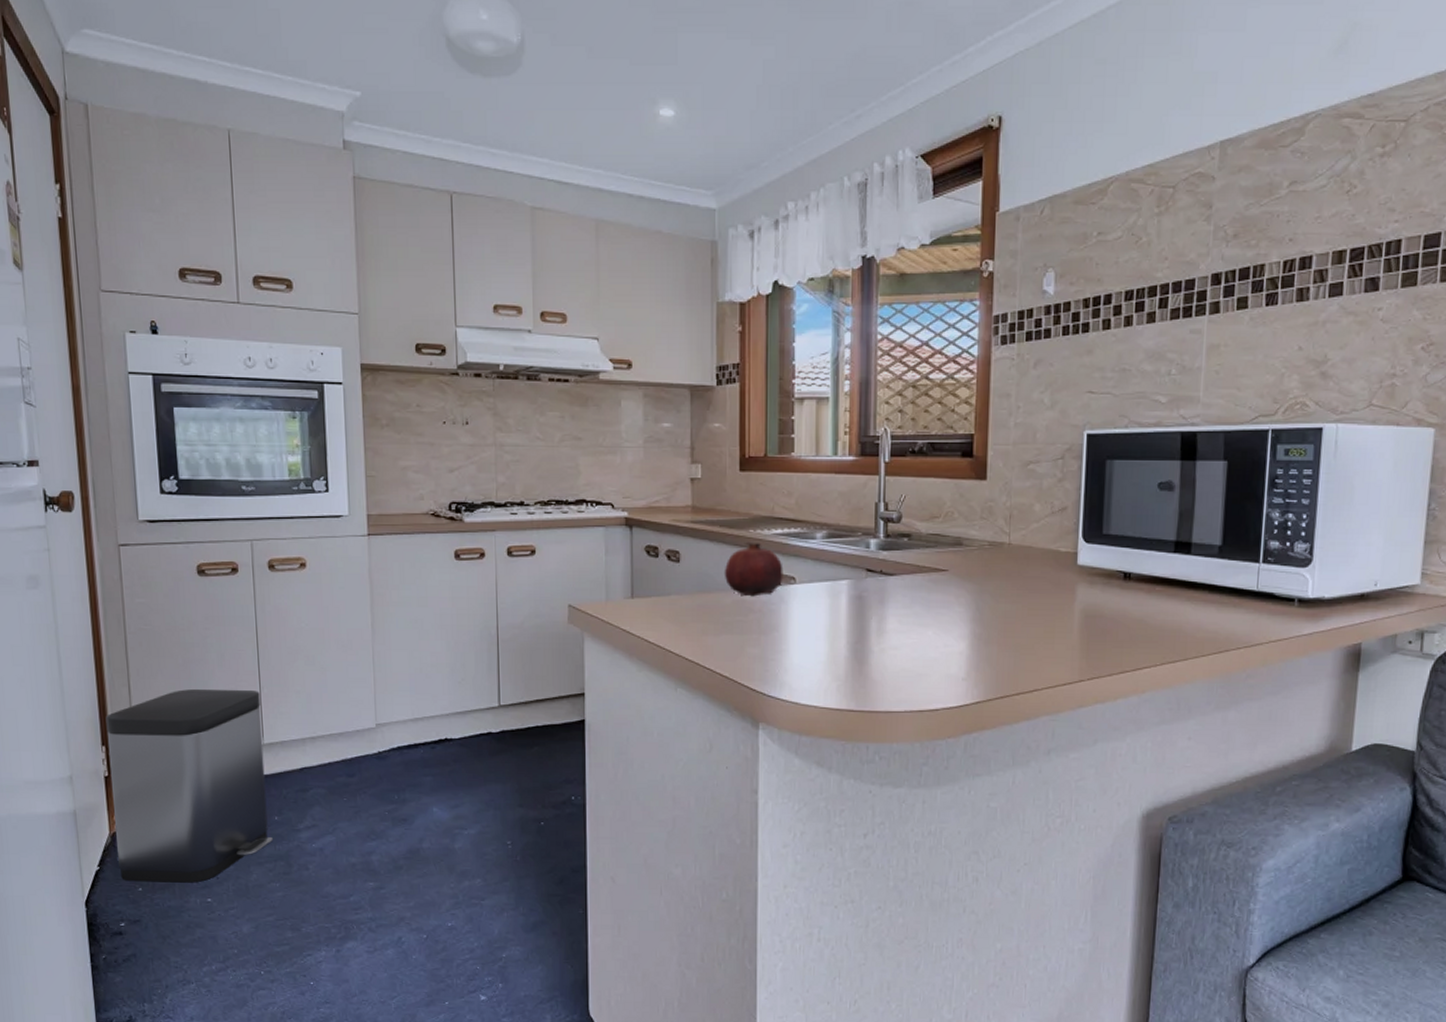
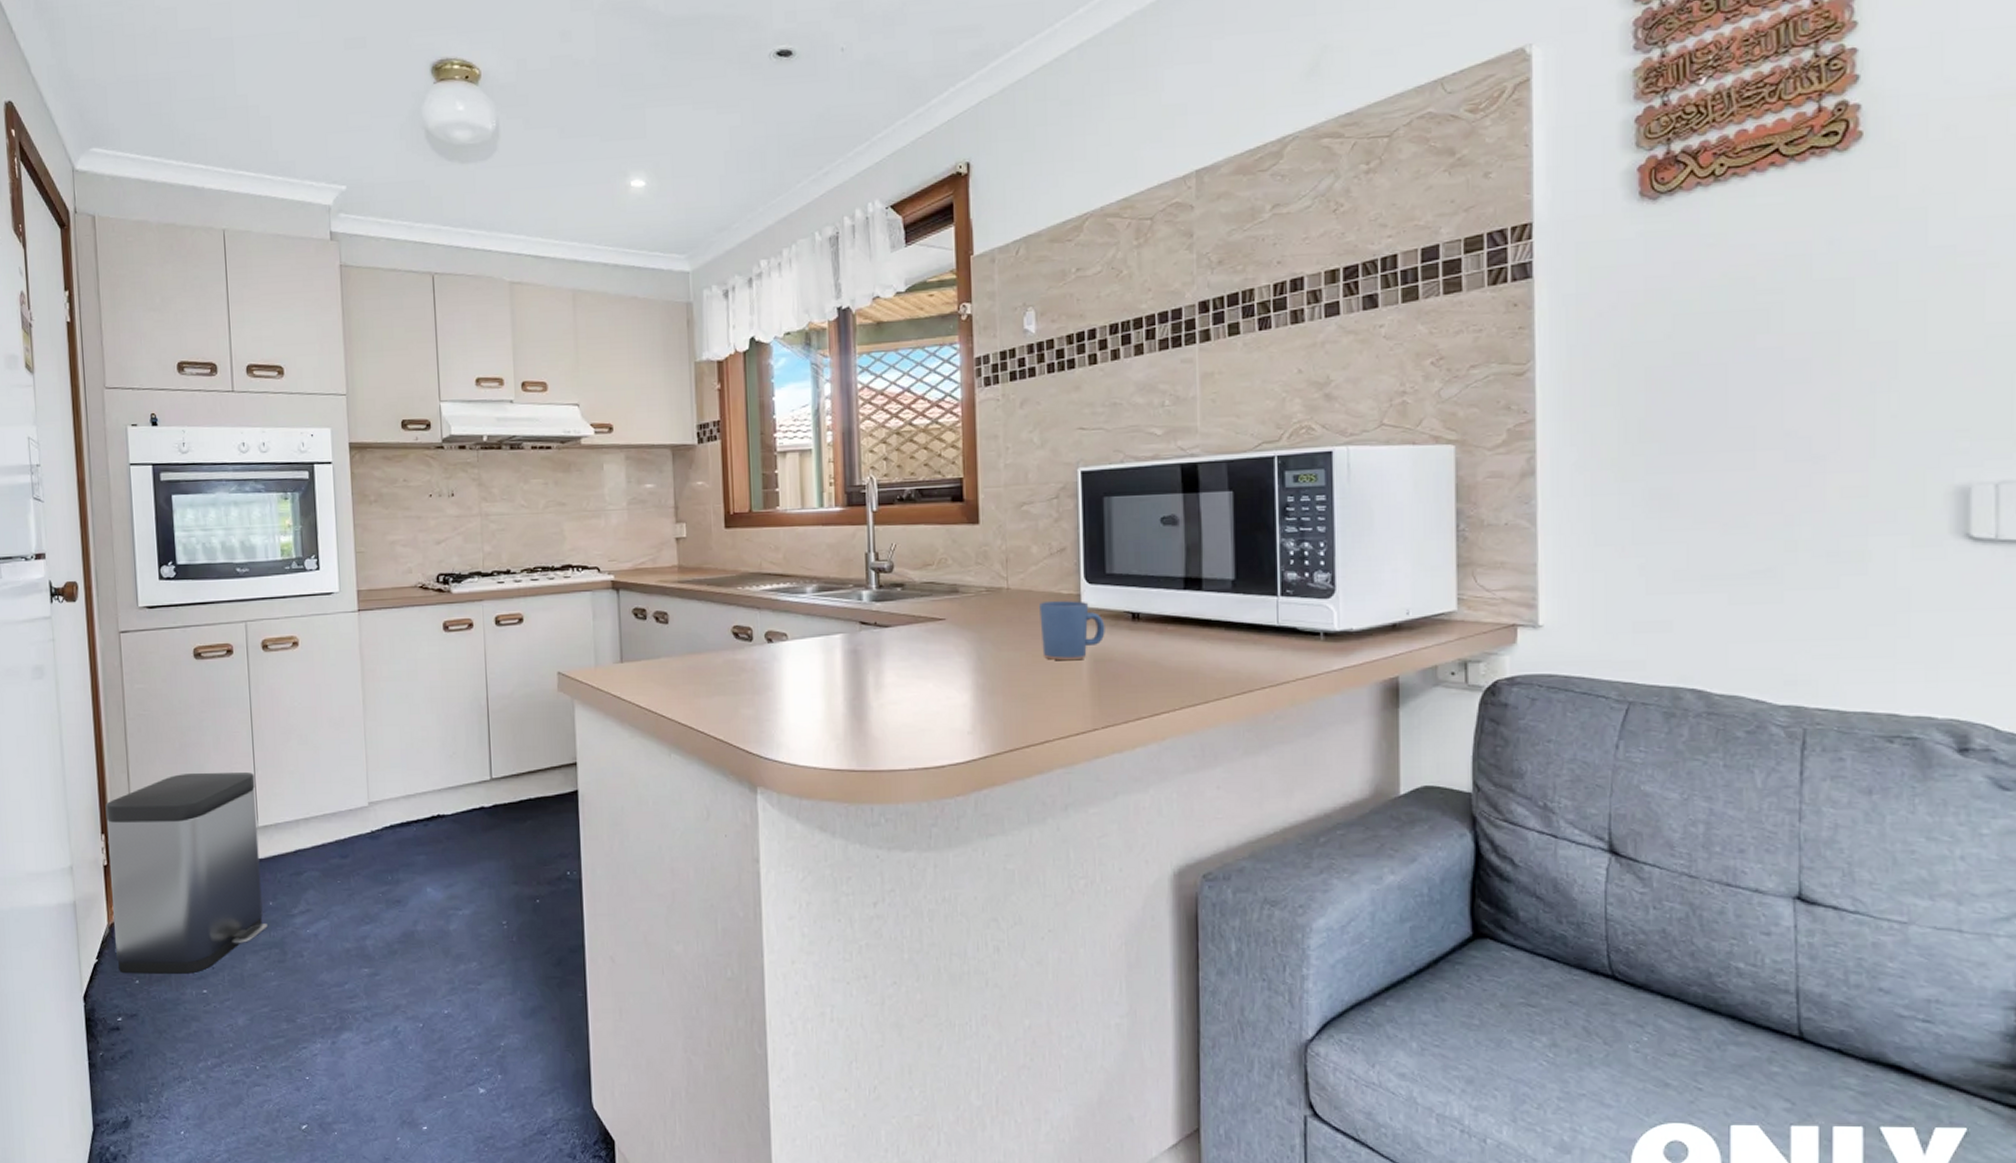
fruit: present [724,541,783,597] -> none [713,599,775,656]
mug: none [1037,558,1098,615] -> present [1039,601,1105,661]

